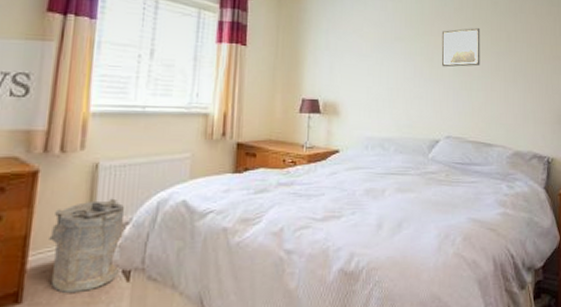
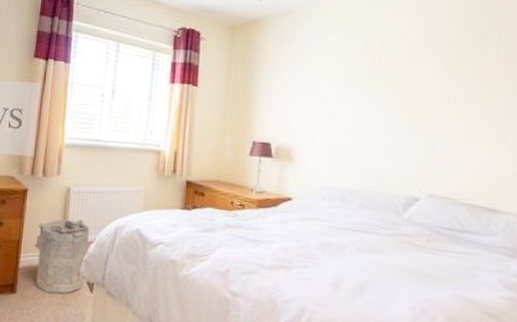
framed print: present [441,27,480,67] -> none [426,63,487,112]

